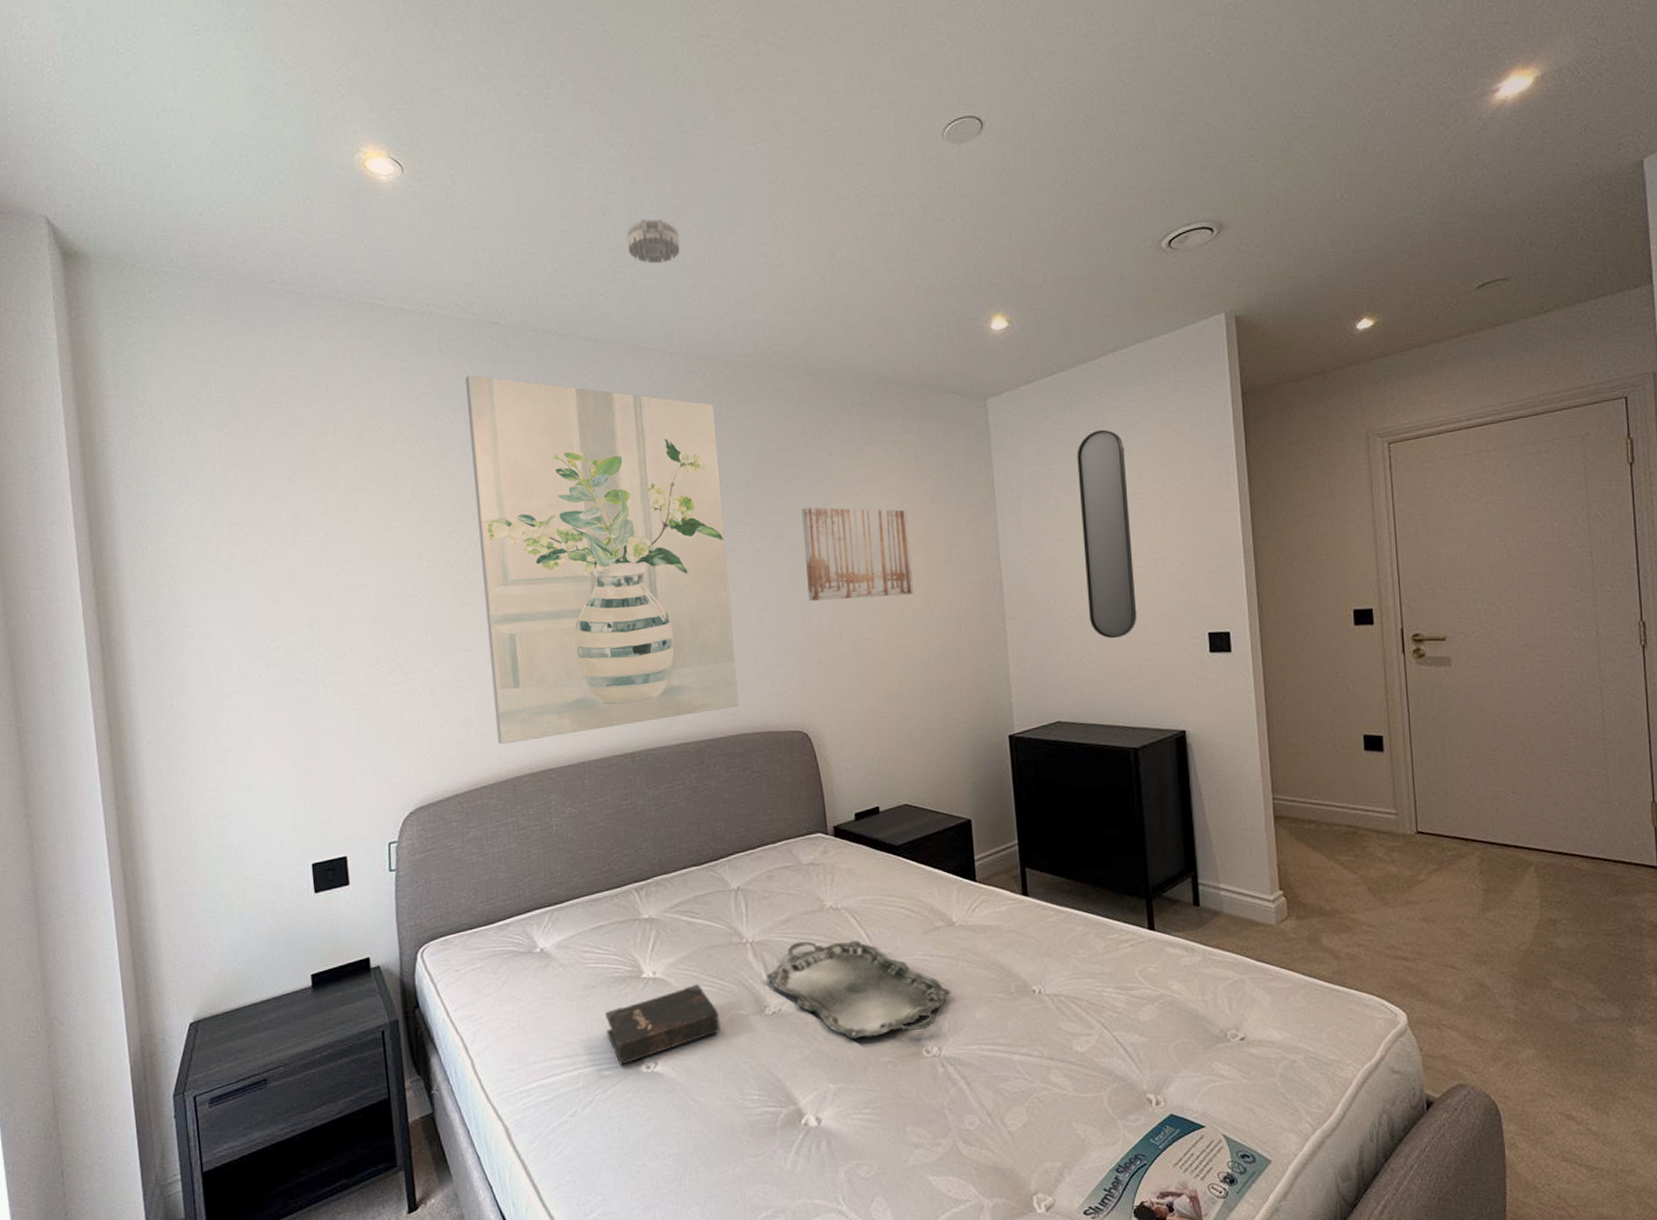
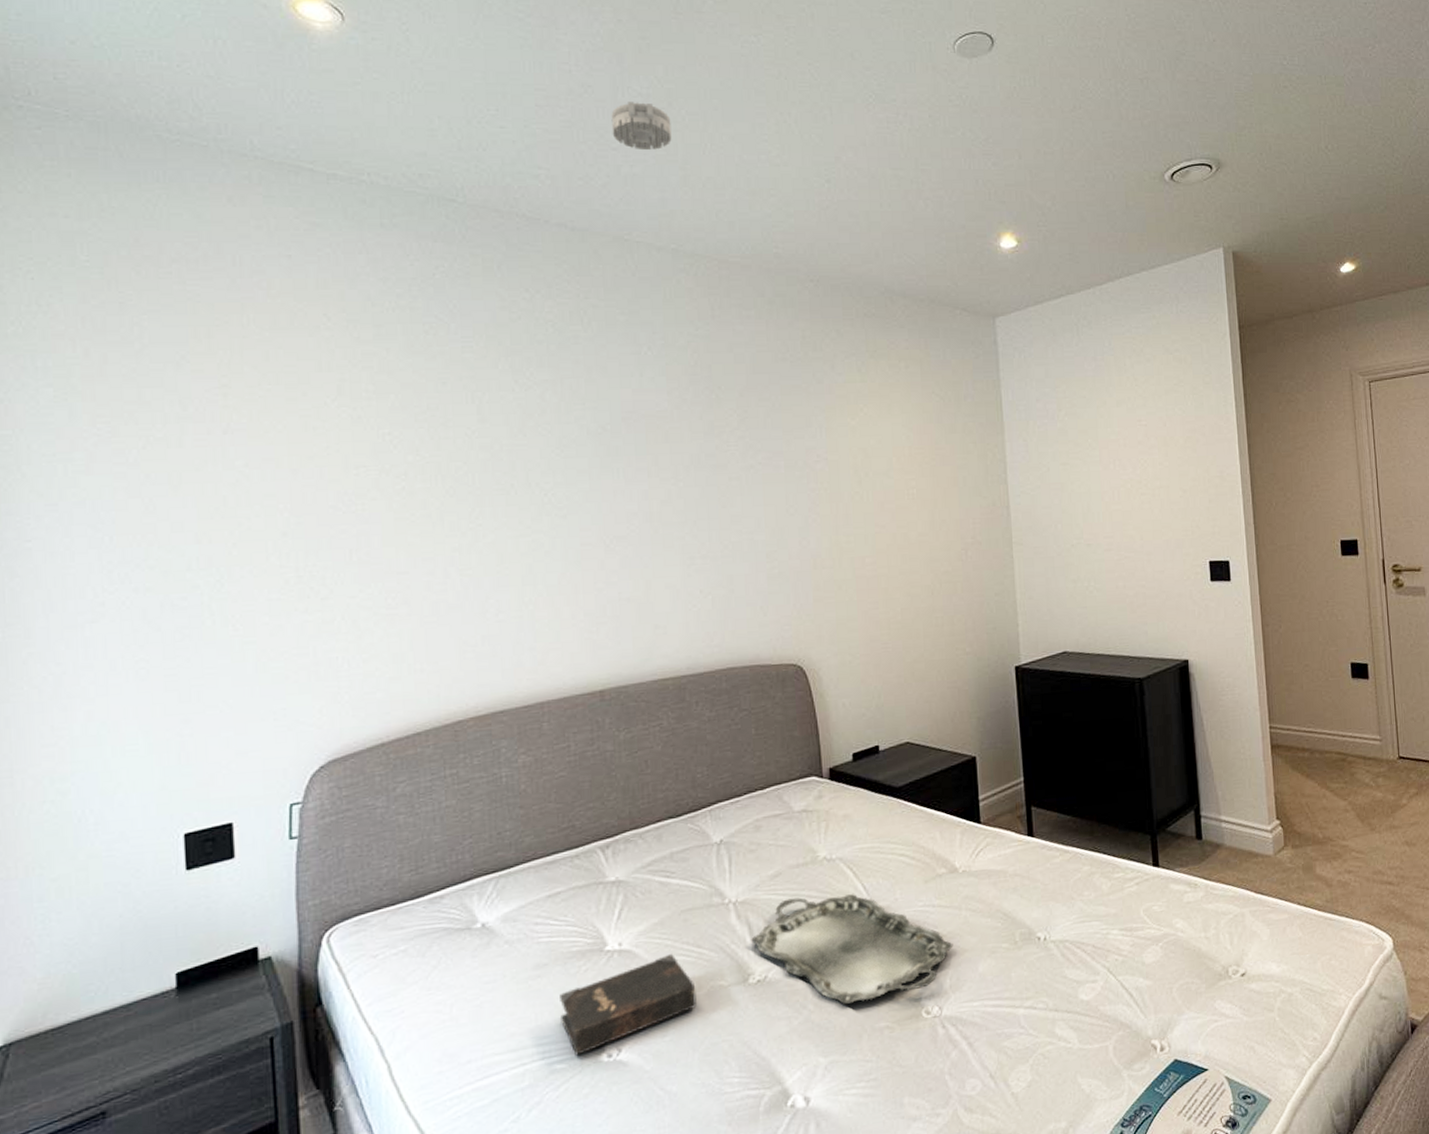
wall art: present [465,374,739,745] -> none [412,256,726,683]
wall art: present [801,507,914,602] -> none [800,421,918,524]
home mirror: present [1077,429,1137,639] -> none [1084,355,1142,567]

